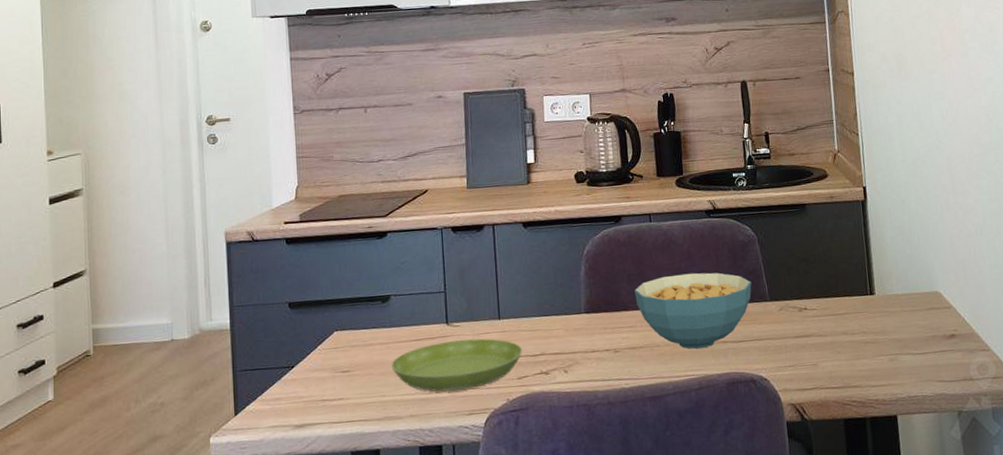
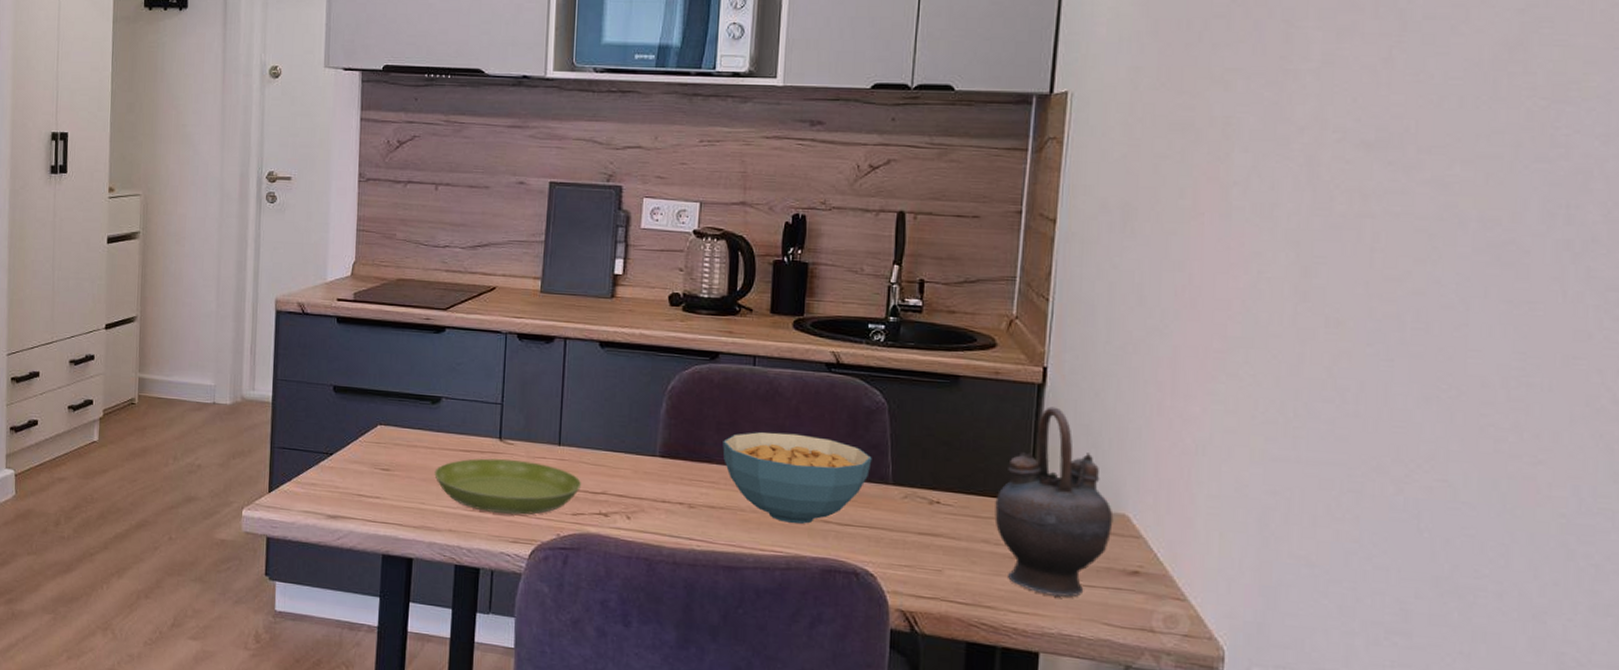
teapot: none [846,216,931,367] -> present [995,406,1114,597]

